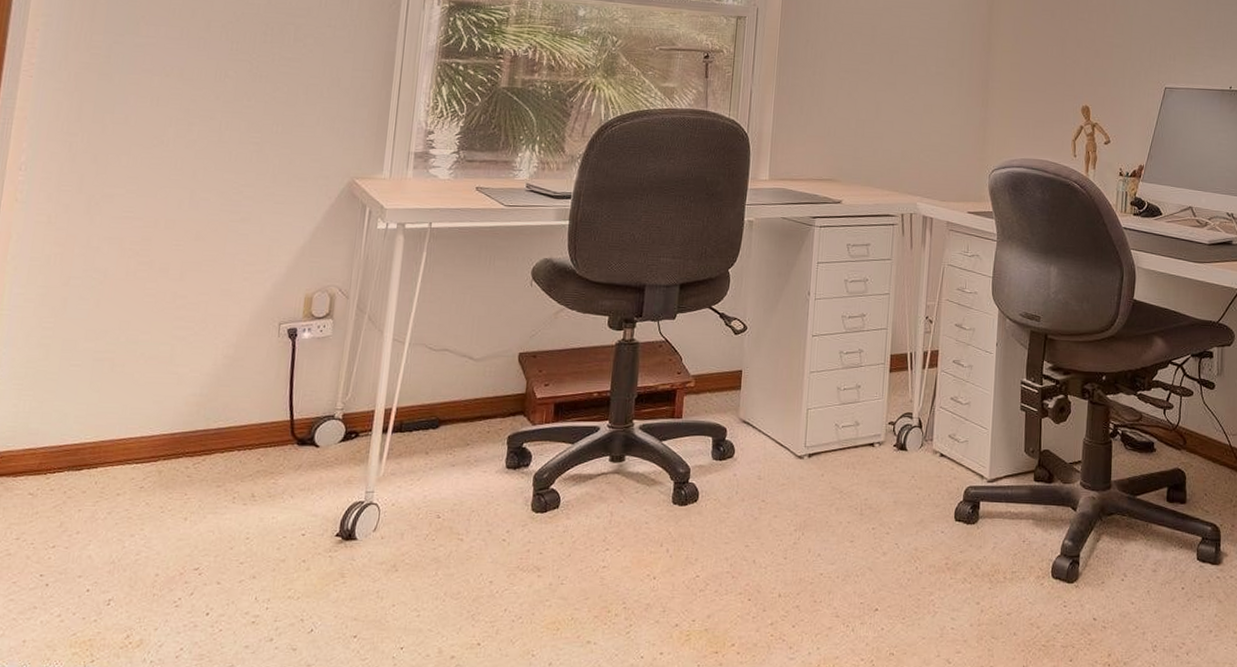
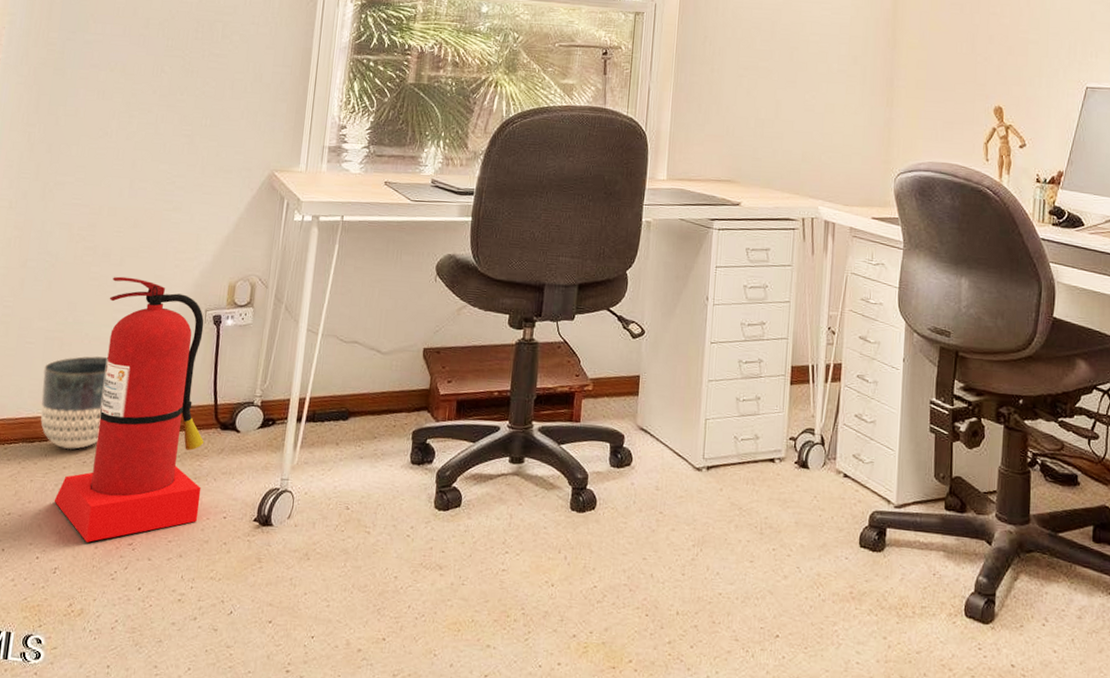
planter: none [89,376,168,476] -> present [40,356,108,450]
fire extinguisher: none [106,292,280,570] -> present [54,276,205,542]

